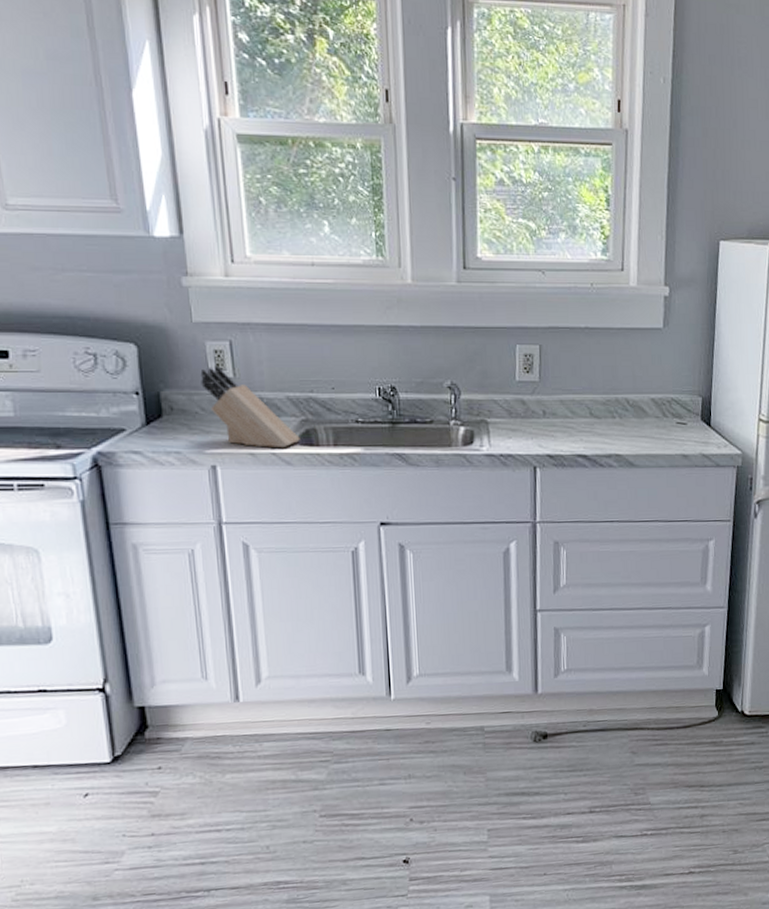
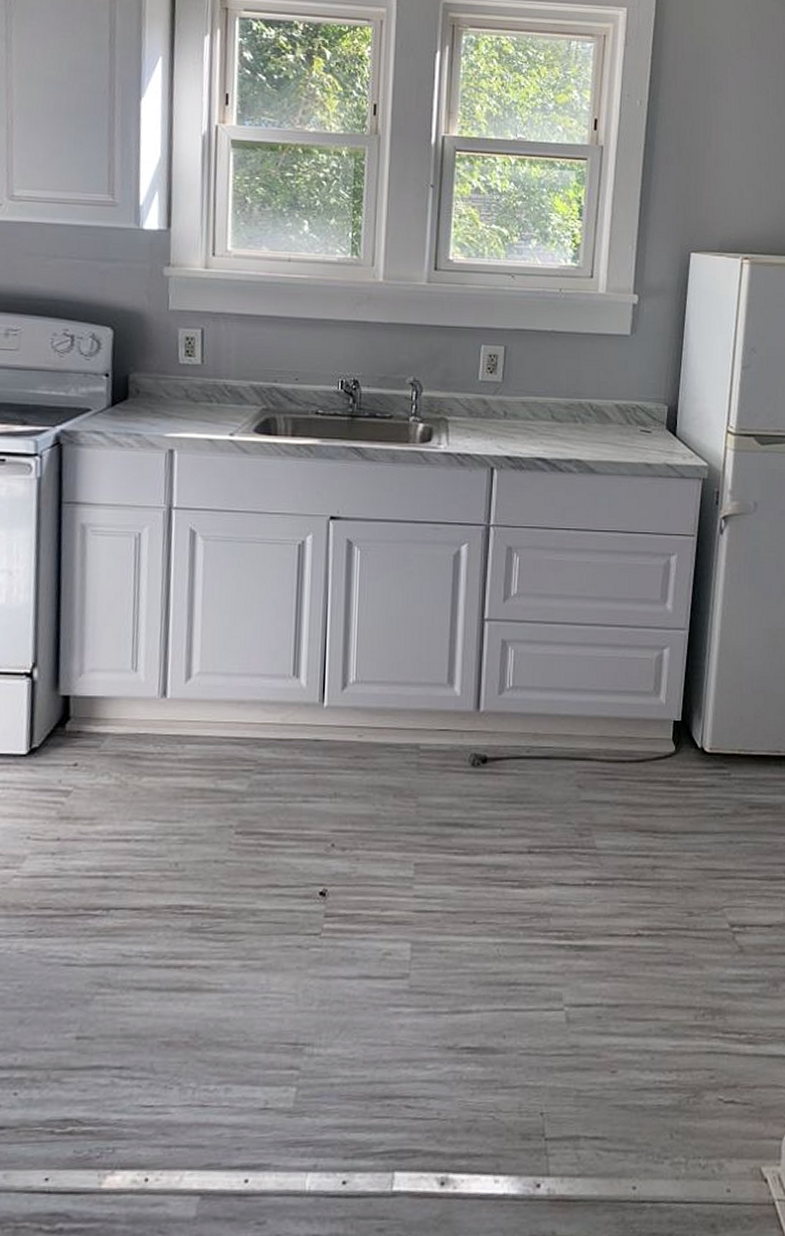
knife block: present [200,365,300,448] -> none [169,352,259,436]

